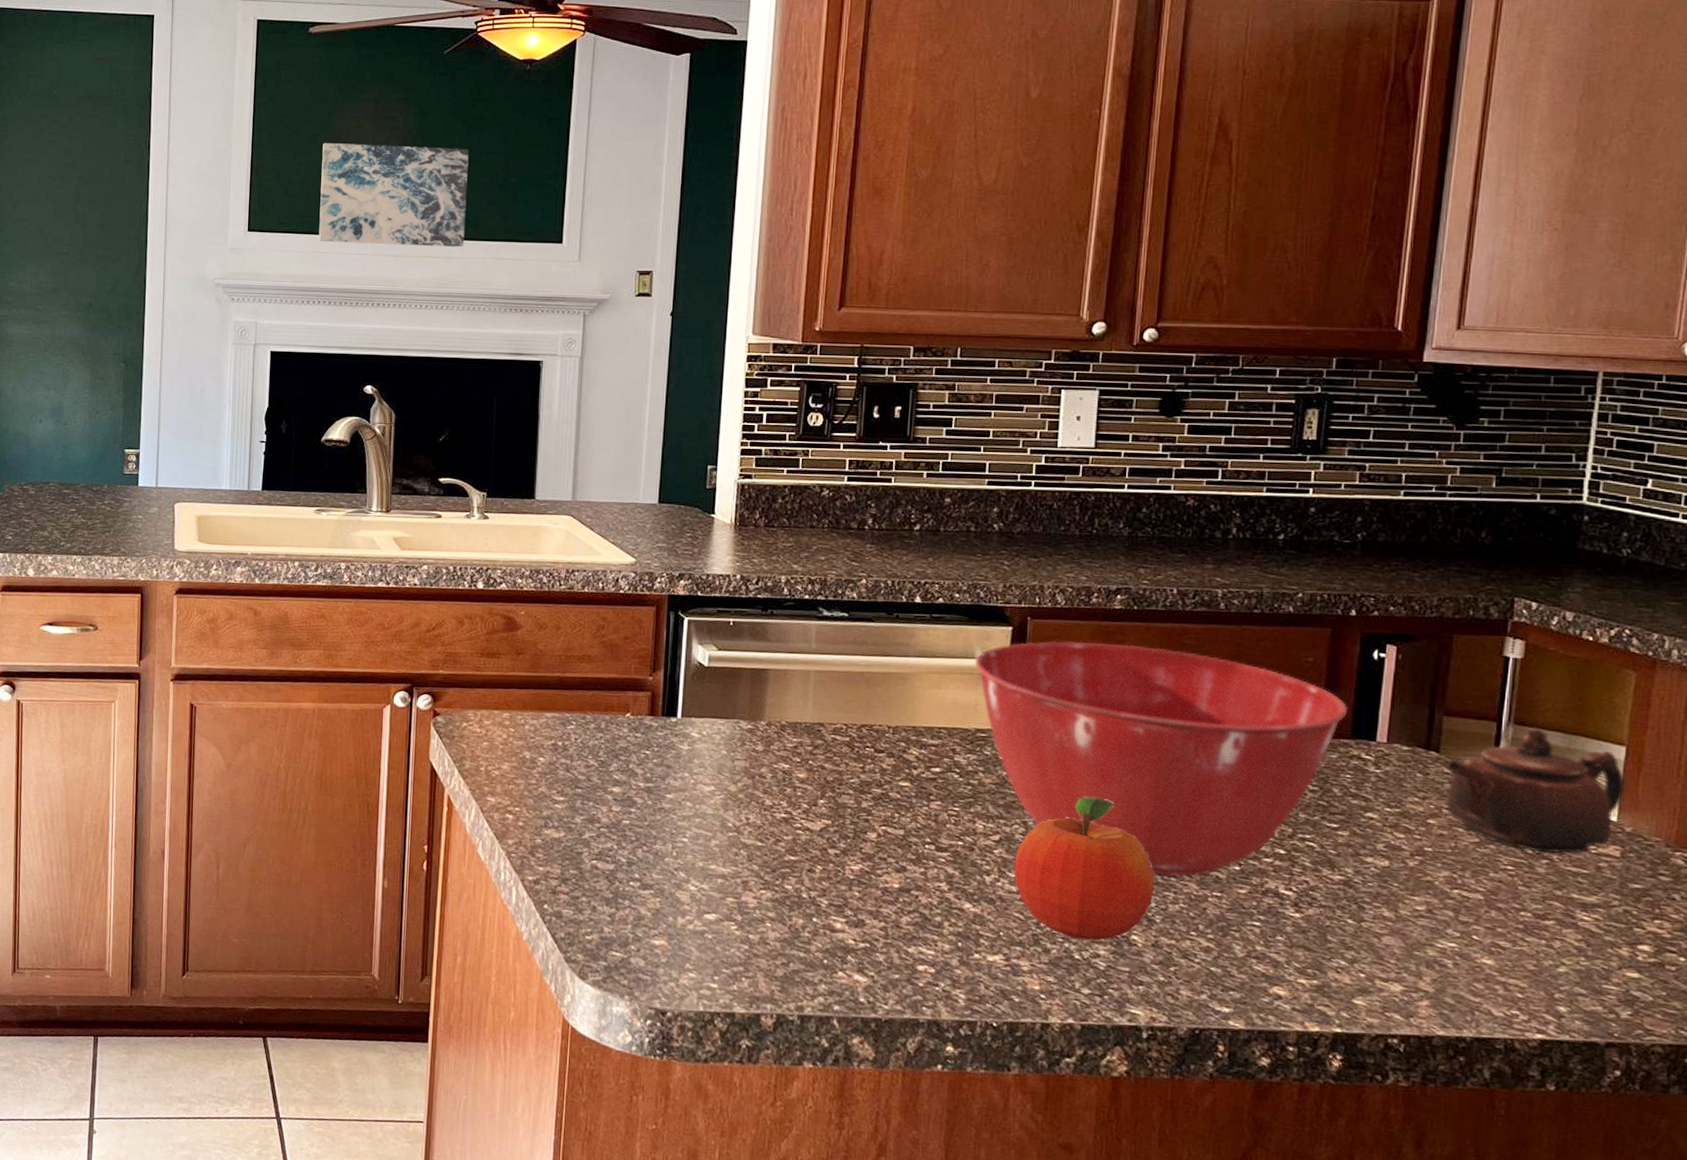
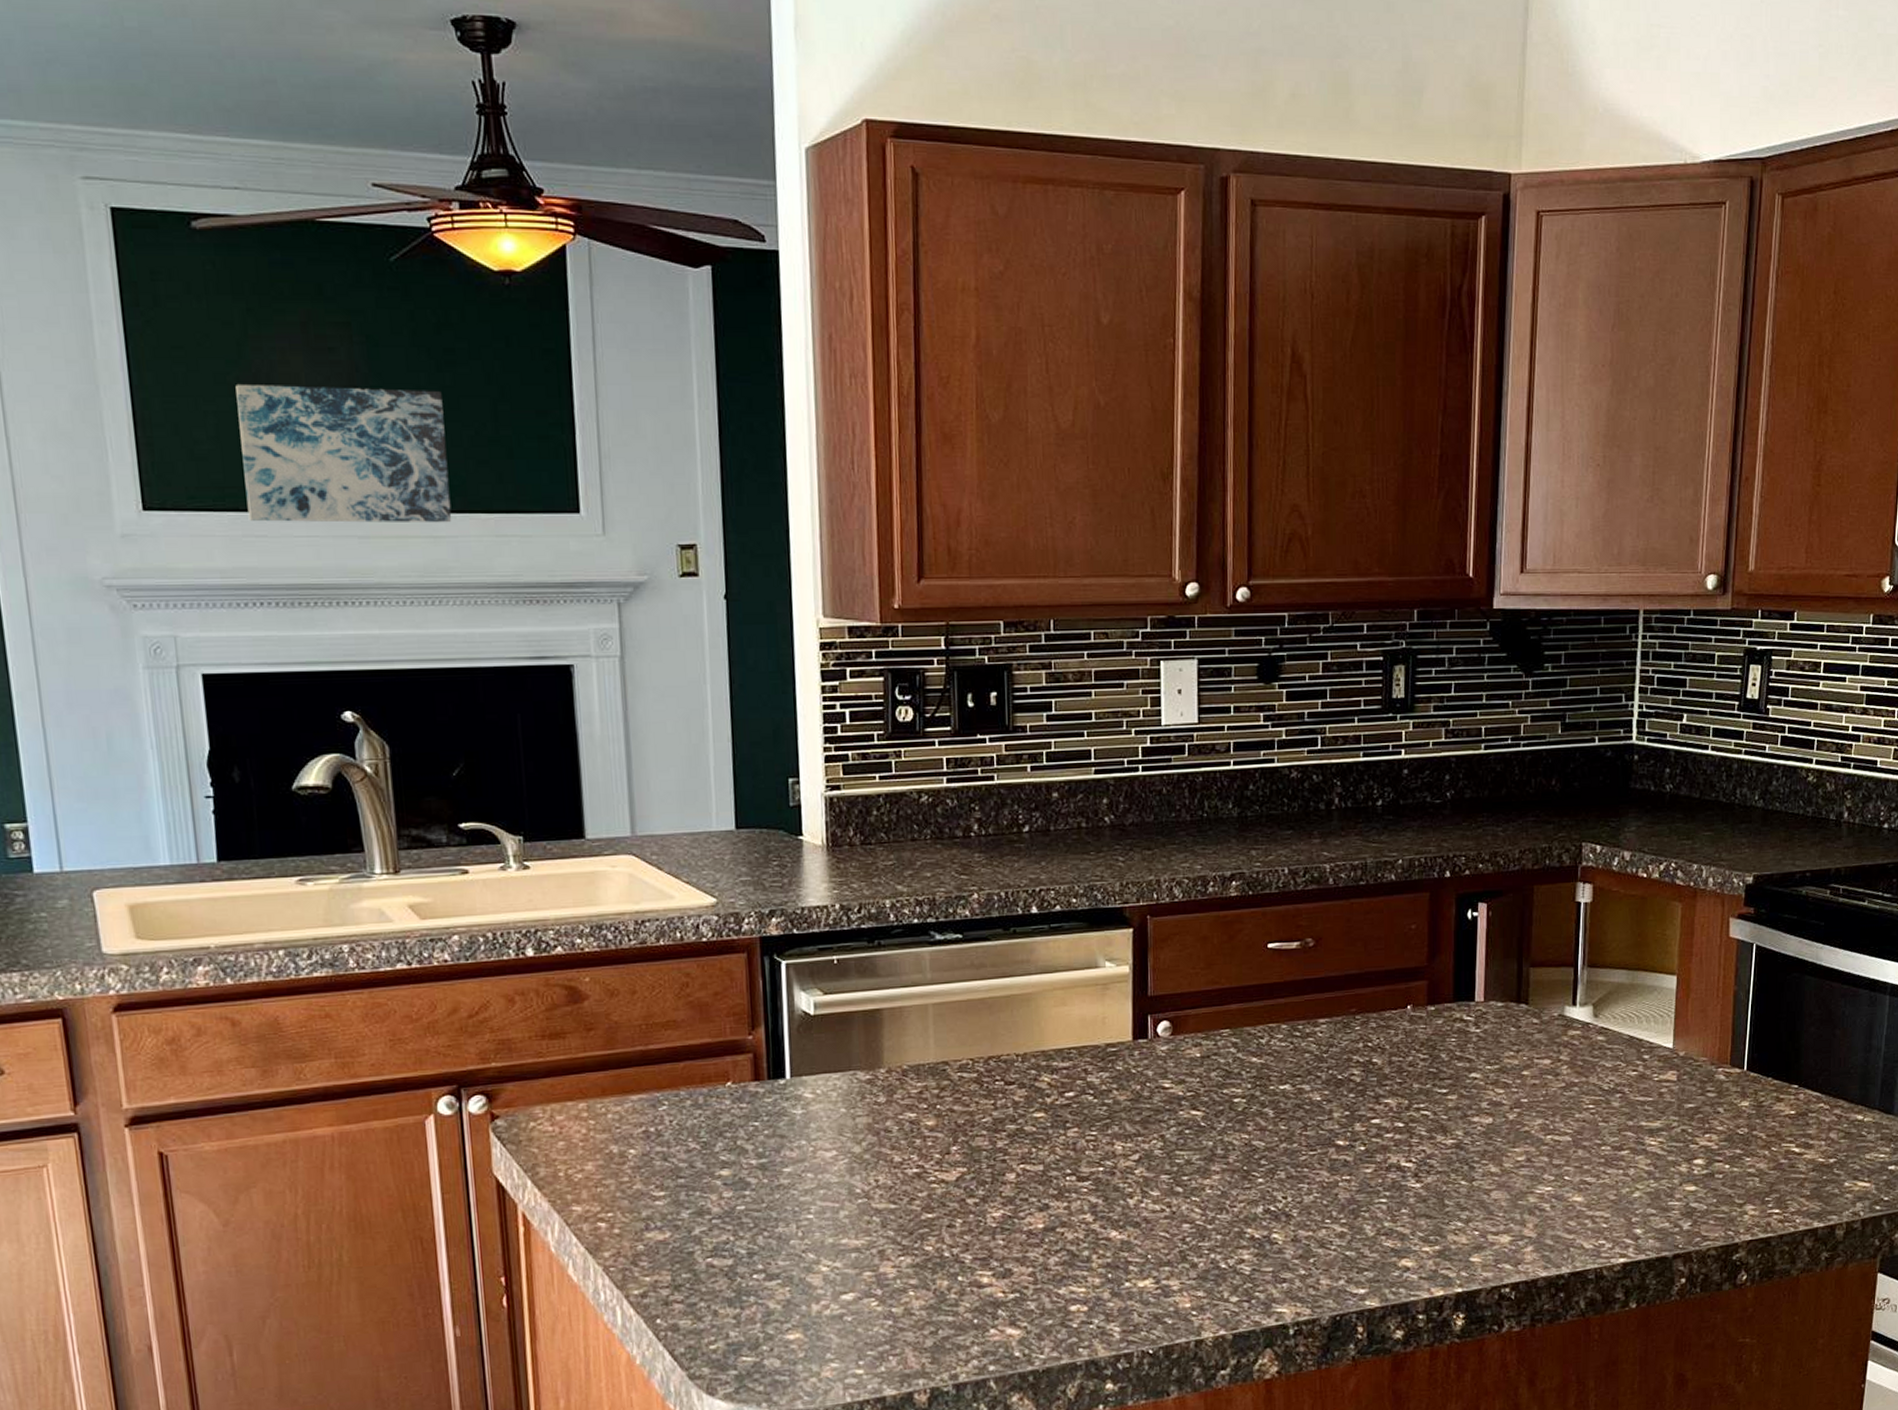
mixing bowl: present [974,641,1349,877] -> none [1098,932,1449,1168]
fruit: present [1014,796,1155,941] -> none [1155,1097,1290,1248]
teapot: present [1445,728,1625,854] -> none [1534,969,1678,1087]

